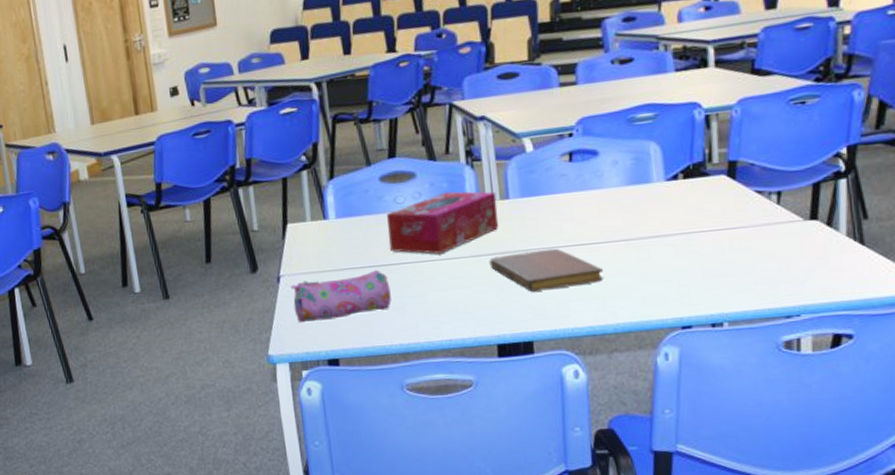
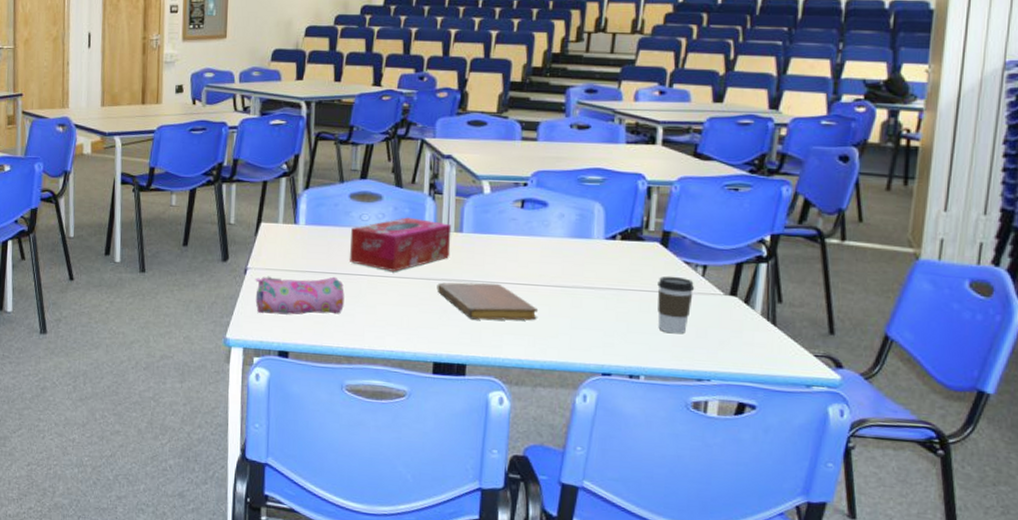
coffee cup: none [729,208,771,272] -> present [657,276,695,334]

